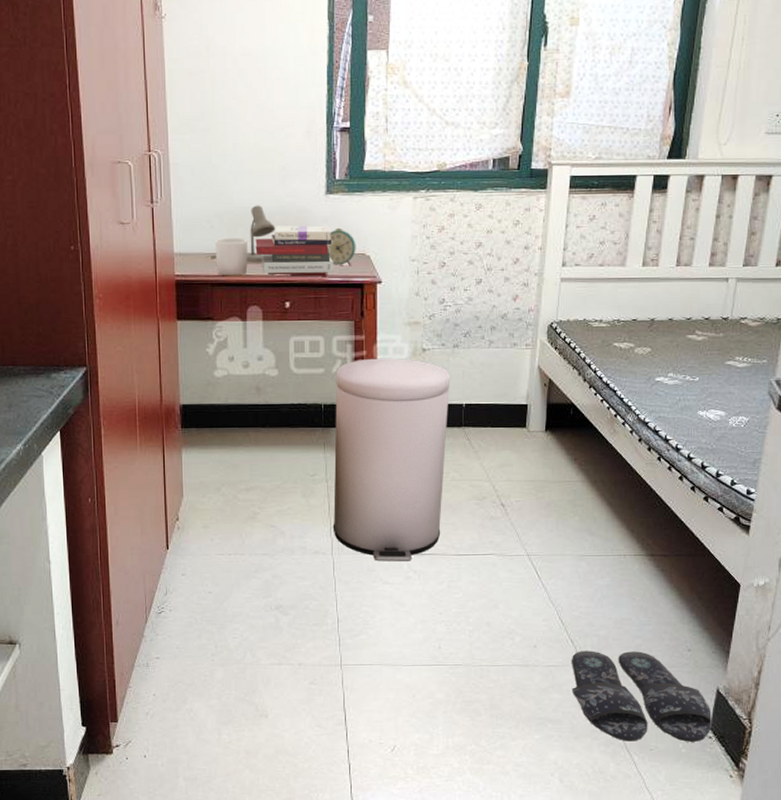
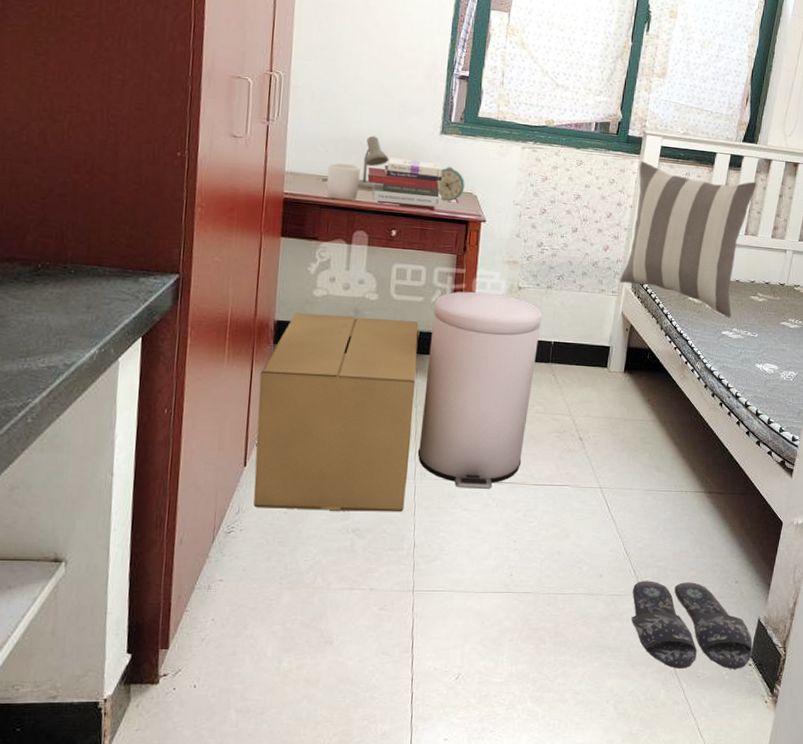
box: none [172,394,325,589] -> present [253,312,419,512]
pillow: none [533,196,688,361] -> present [620,161,757,317]

